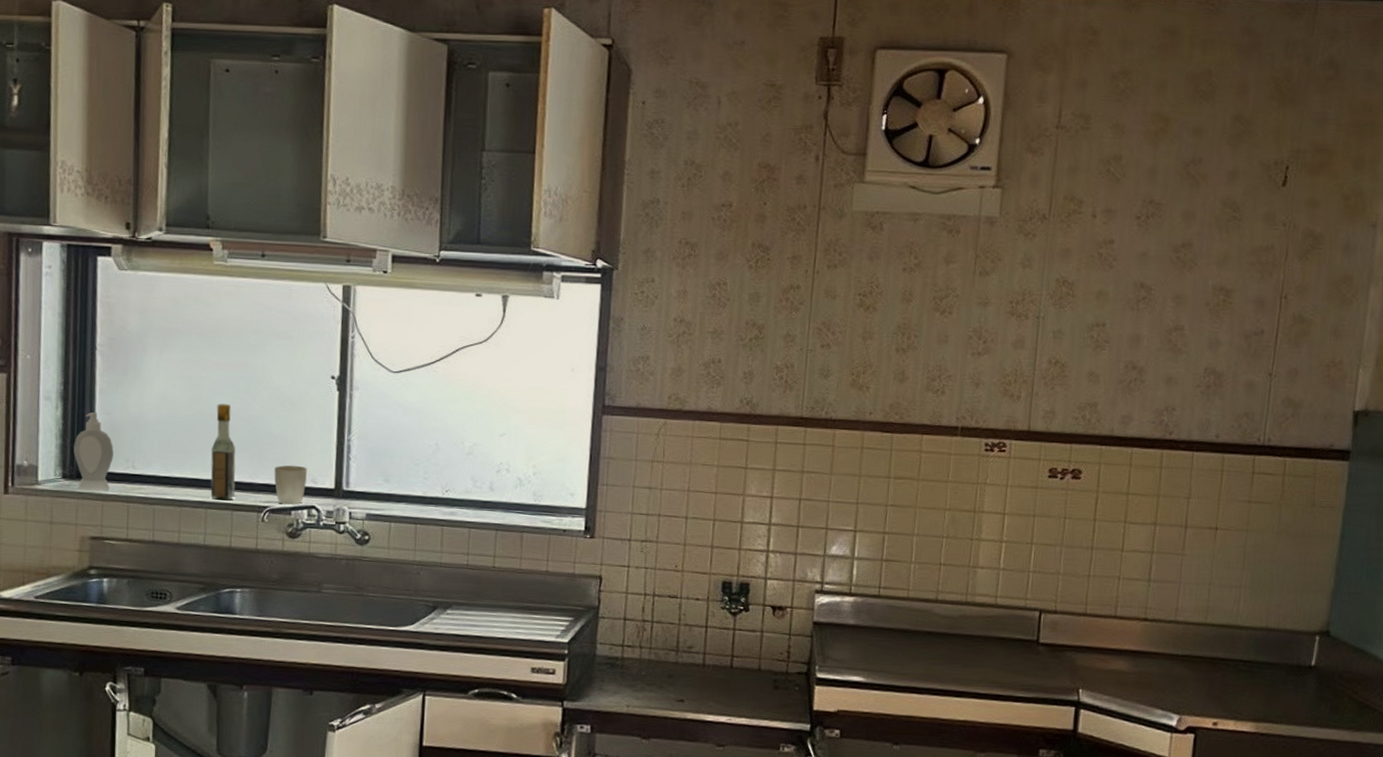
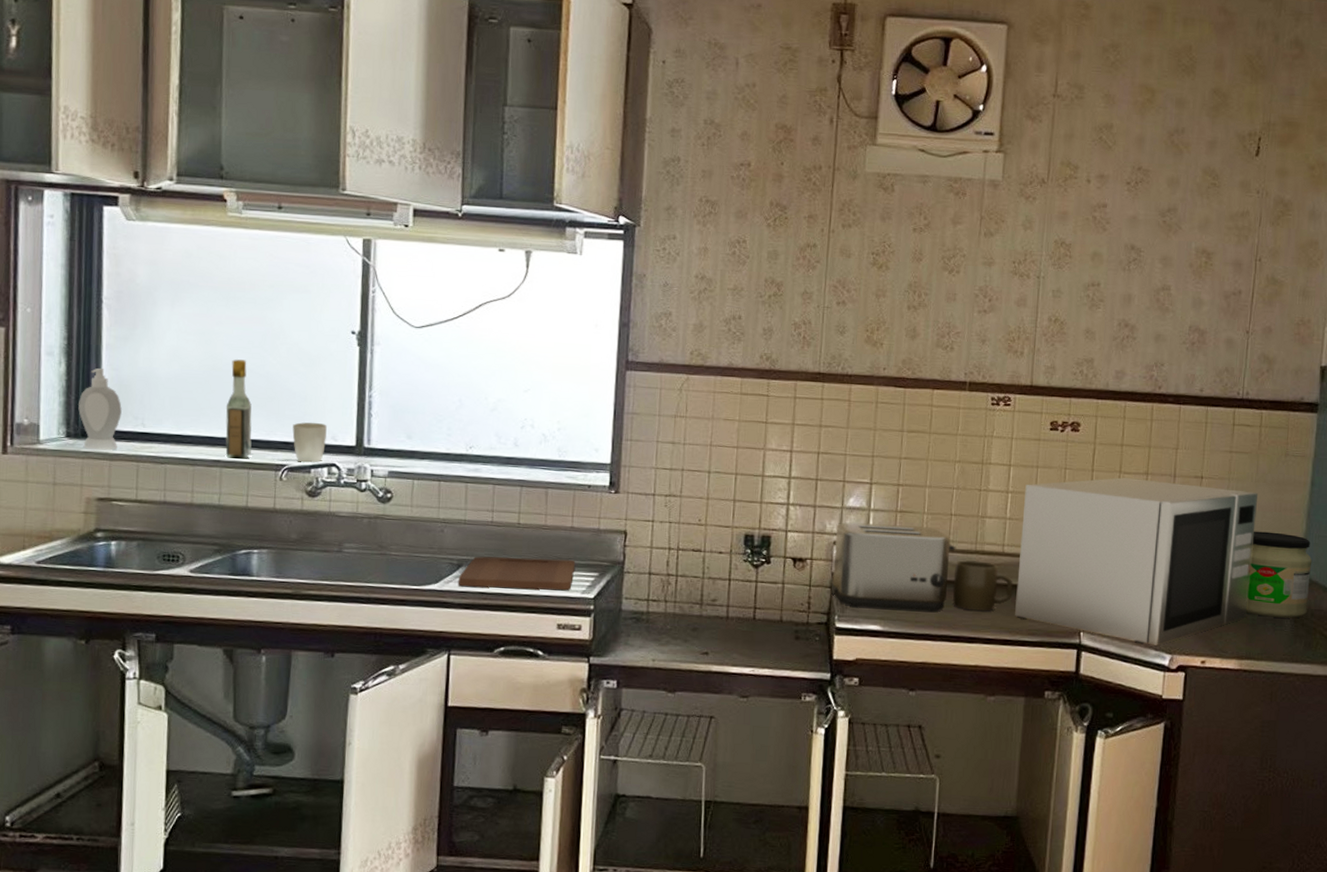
cutting board: none [433,598,550,635] -> present [458,556,576,591]
toaster: none [813,570,944,664] -> present [832,522,955,612]
mug: none [940,611,1007,665] -> present [952,560,1013,611]
microwave: none [1008,527,1280,705] -> present [1015,477,1259,646]
jar: none [1263,586,1341,680] -> present [1245,531,1313,619]

